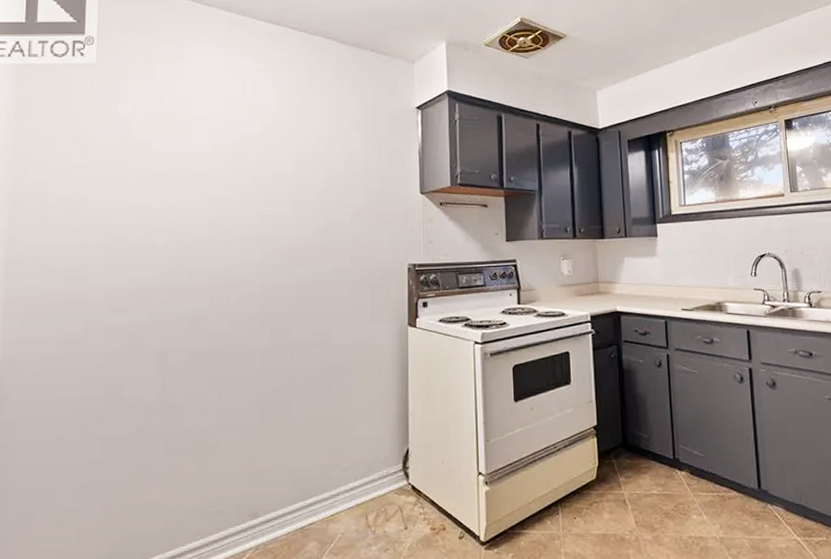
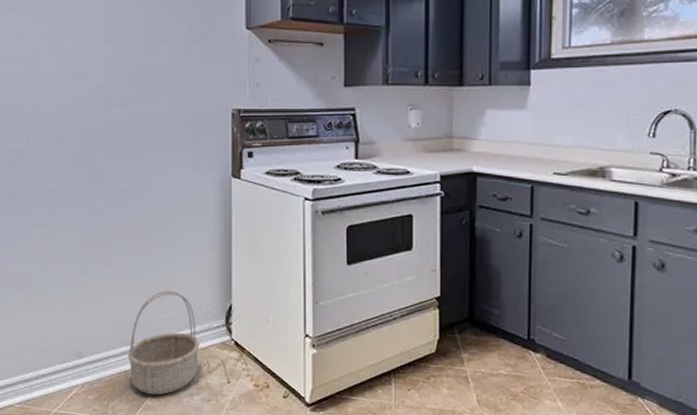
basket: none [305,439,378,550] -> present [127,290,200,395]

